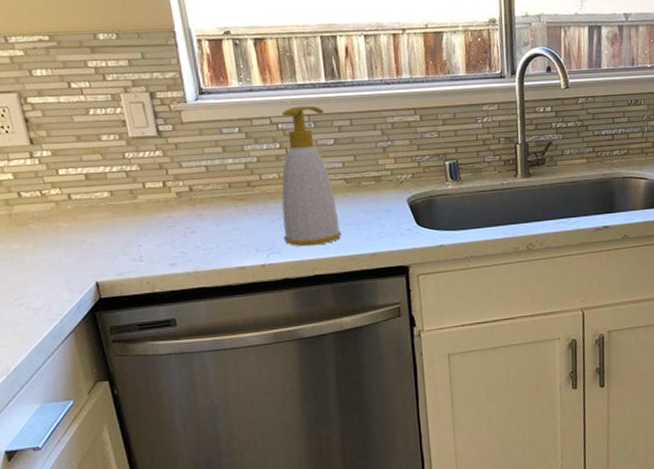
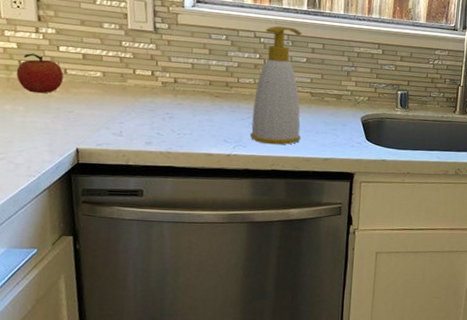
fruit: none [17,182,69,227] -> present [16,53,64,94]

